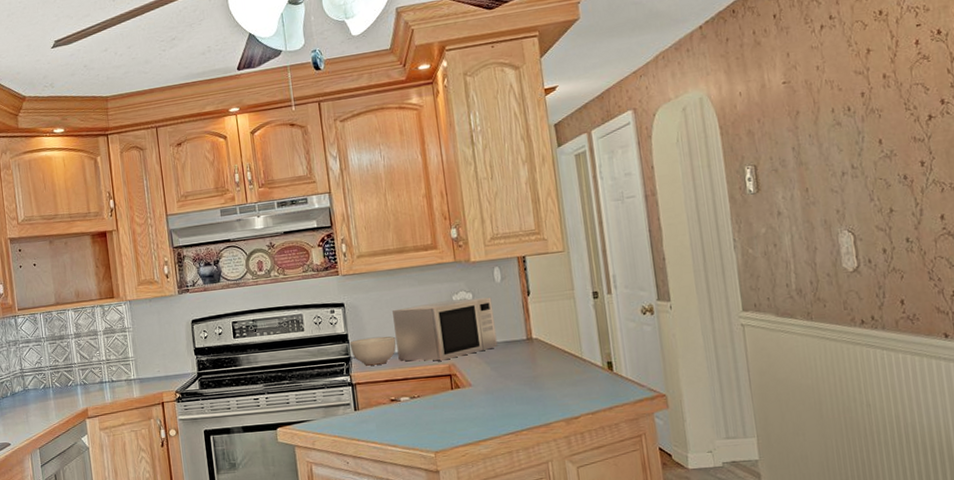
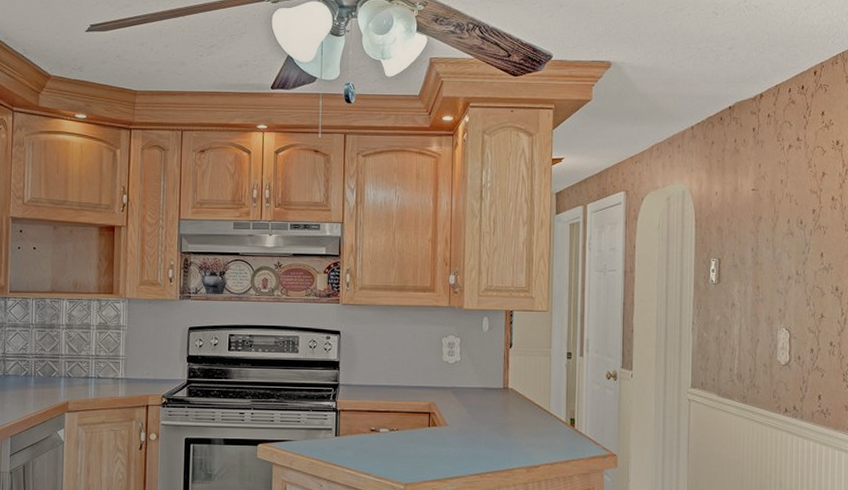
bowl: present [349,336,397,366] -> none [340,367,384,395]
microwave: present [392,297,498,361] -> none [384,341,477,398]

